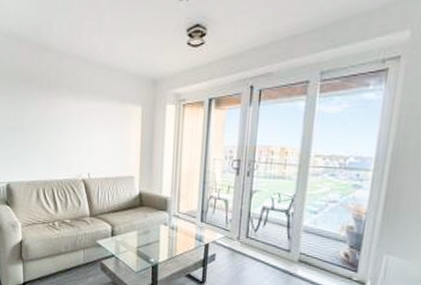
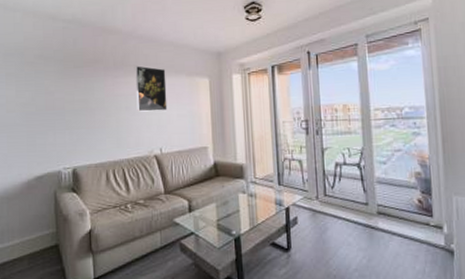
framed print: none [68,87,99,138] -> present [135,66,168,112]

